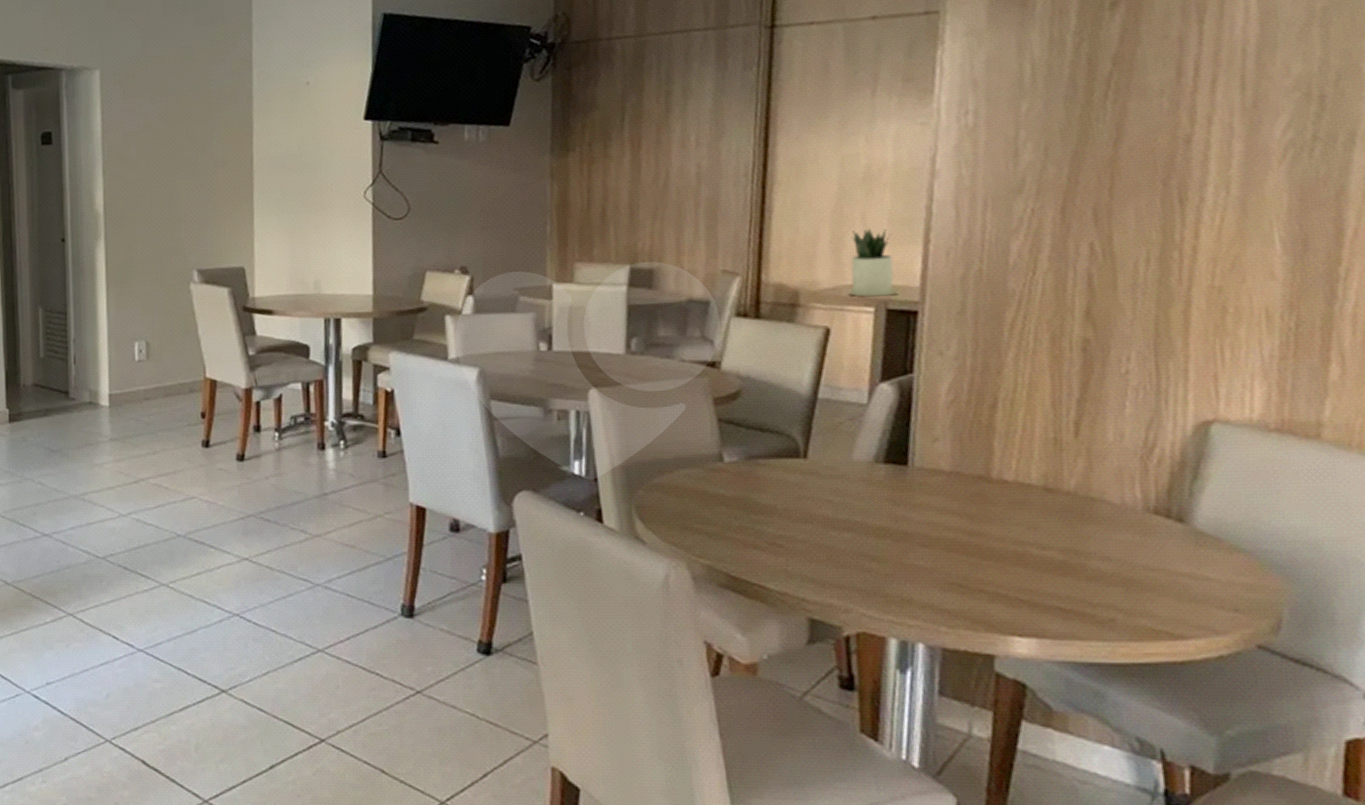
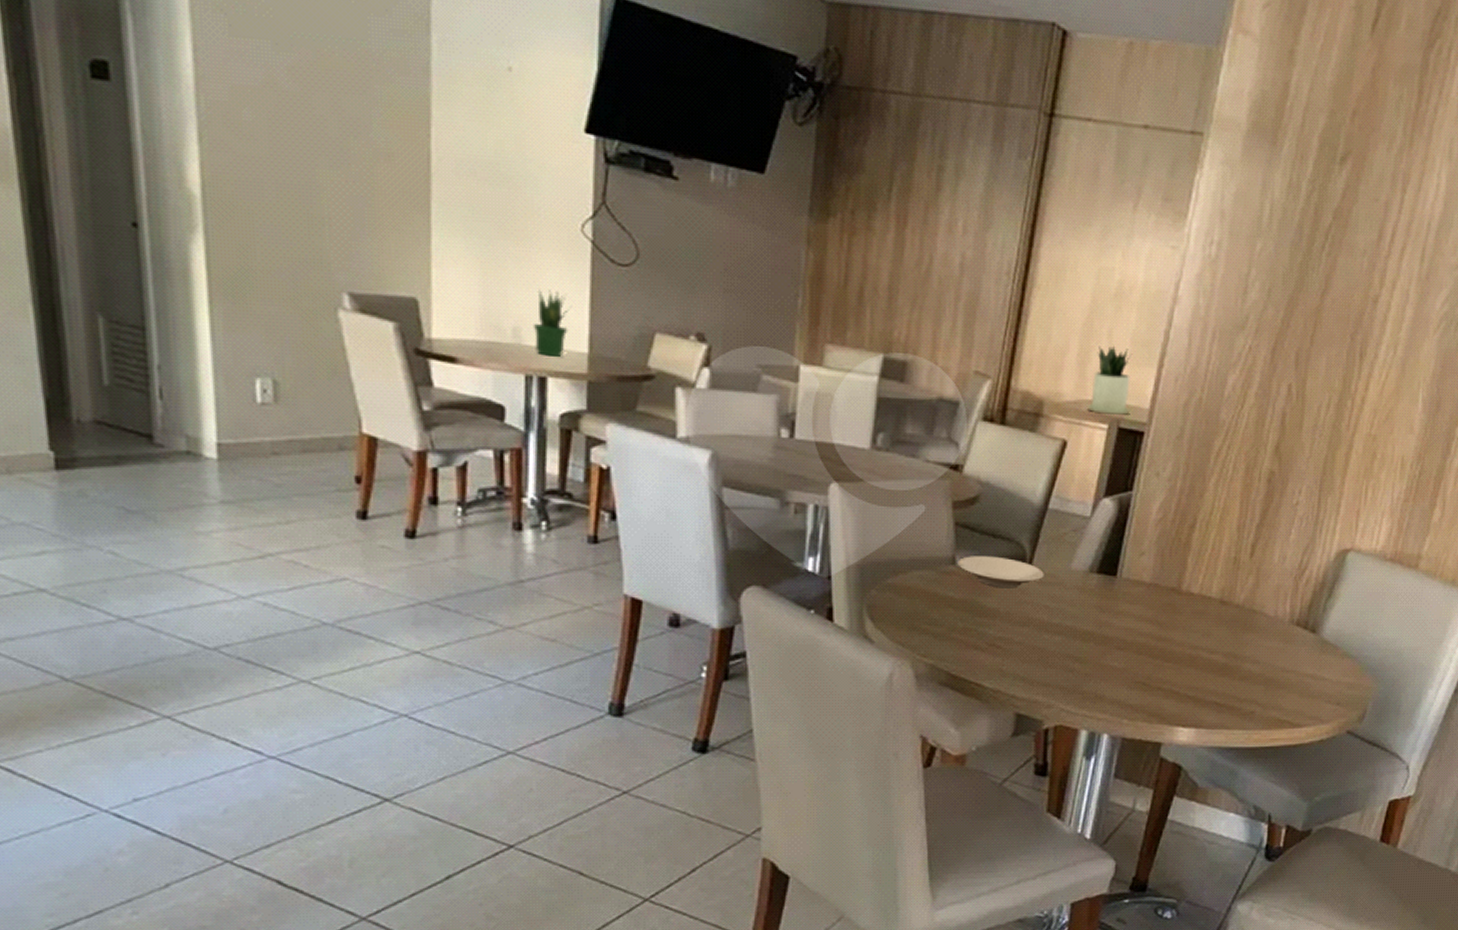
planter: none [329,247,358,302] -> present [533,289,571,358]
saucer: none [725,451,824,484] -> present [957,556,1045,589]

